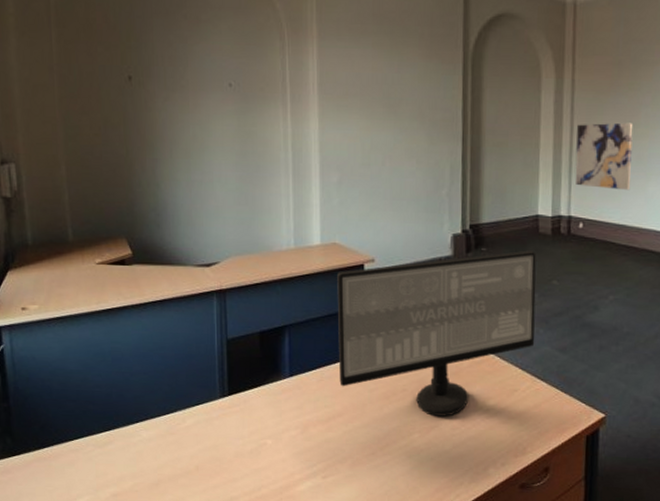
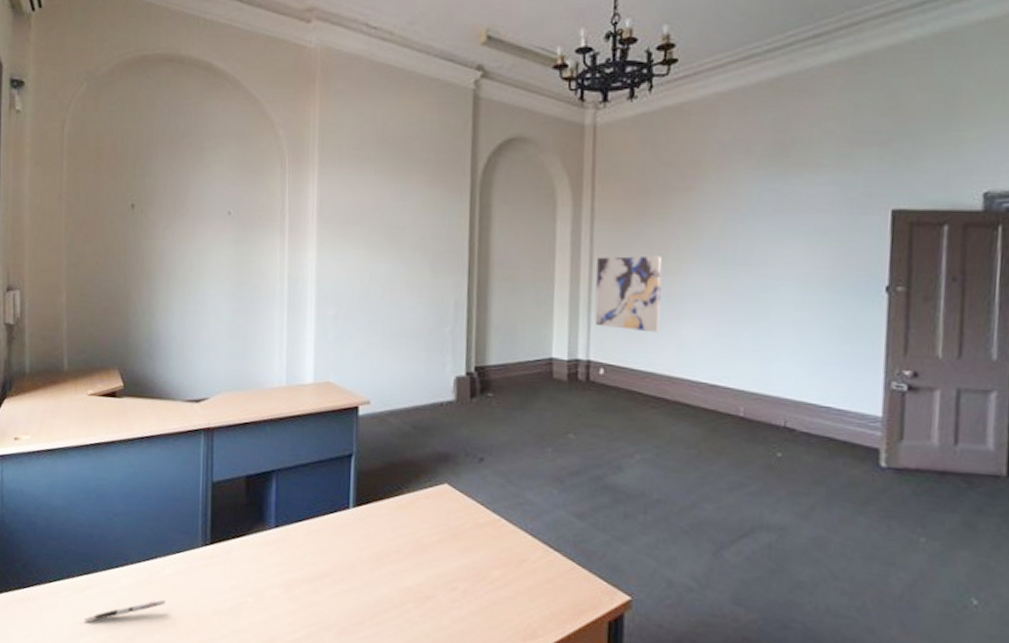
pen: none [107,448,188,472] -> present [83,599,166,621]
computer monitor: present [337,250,536,417] -> none [327,398,550,586]

